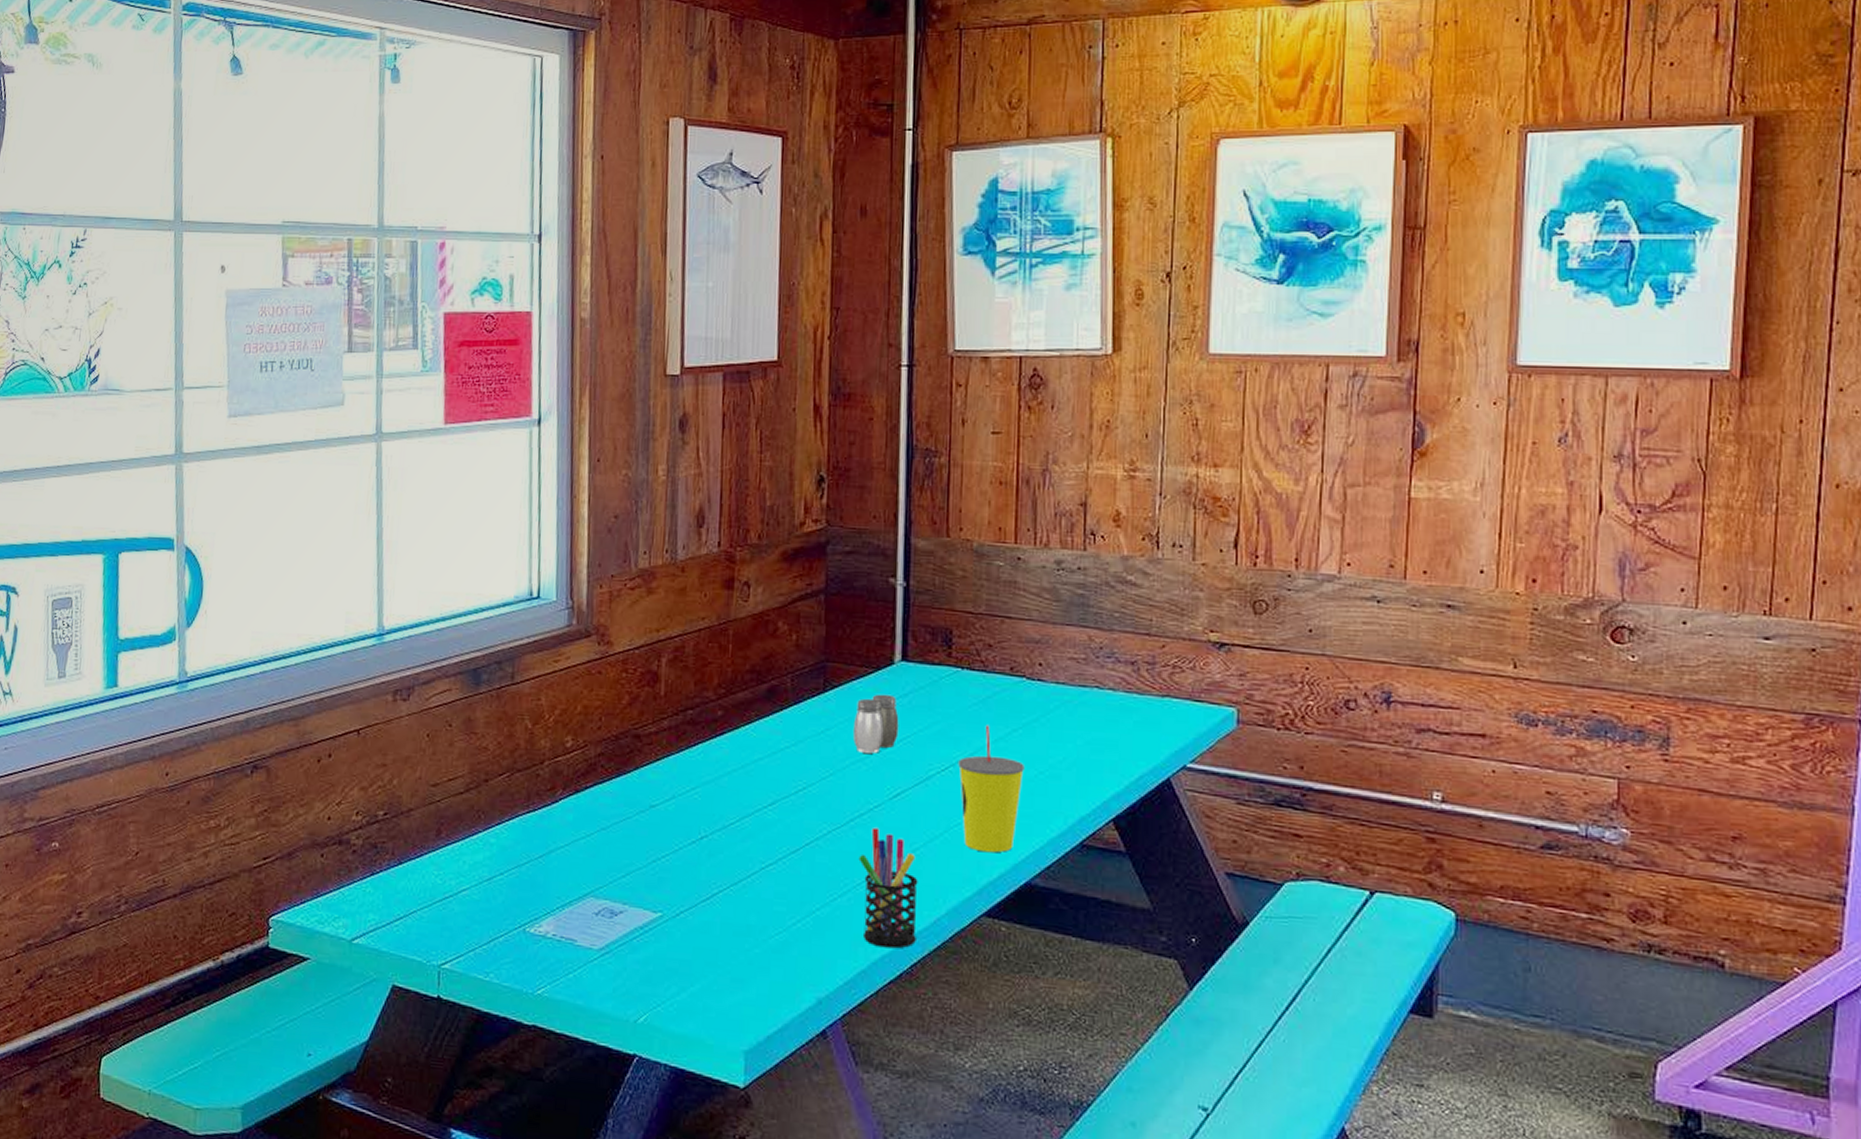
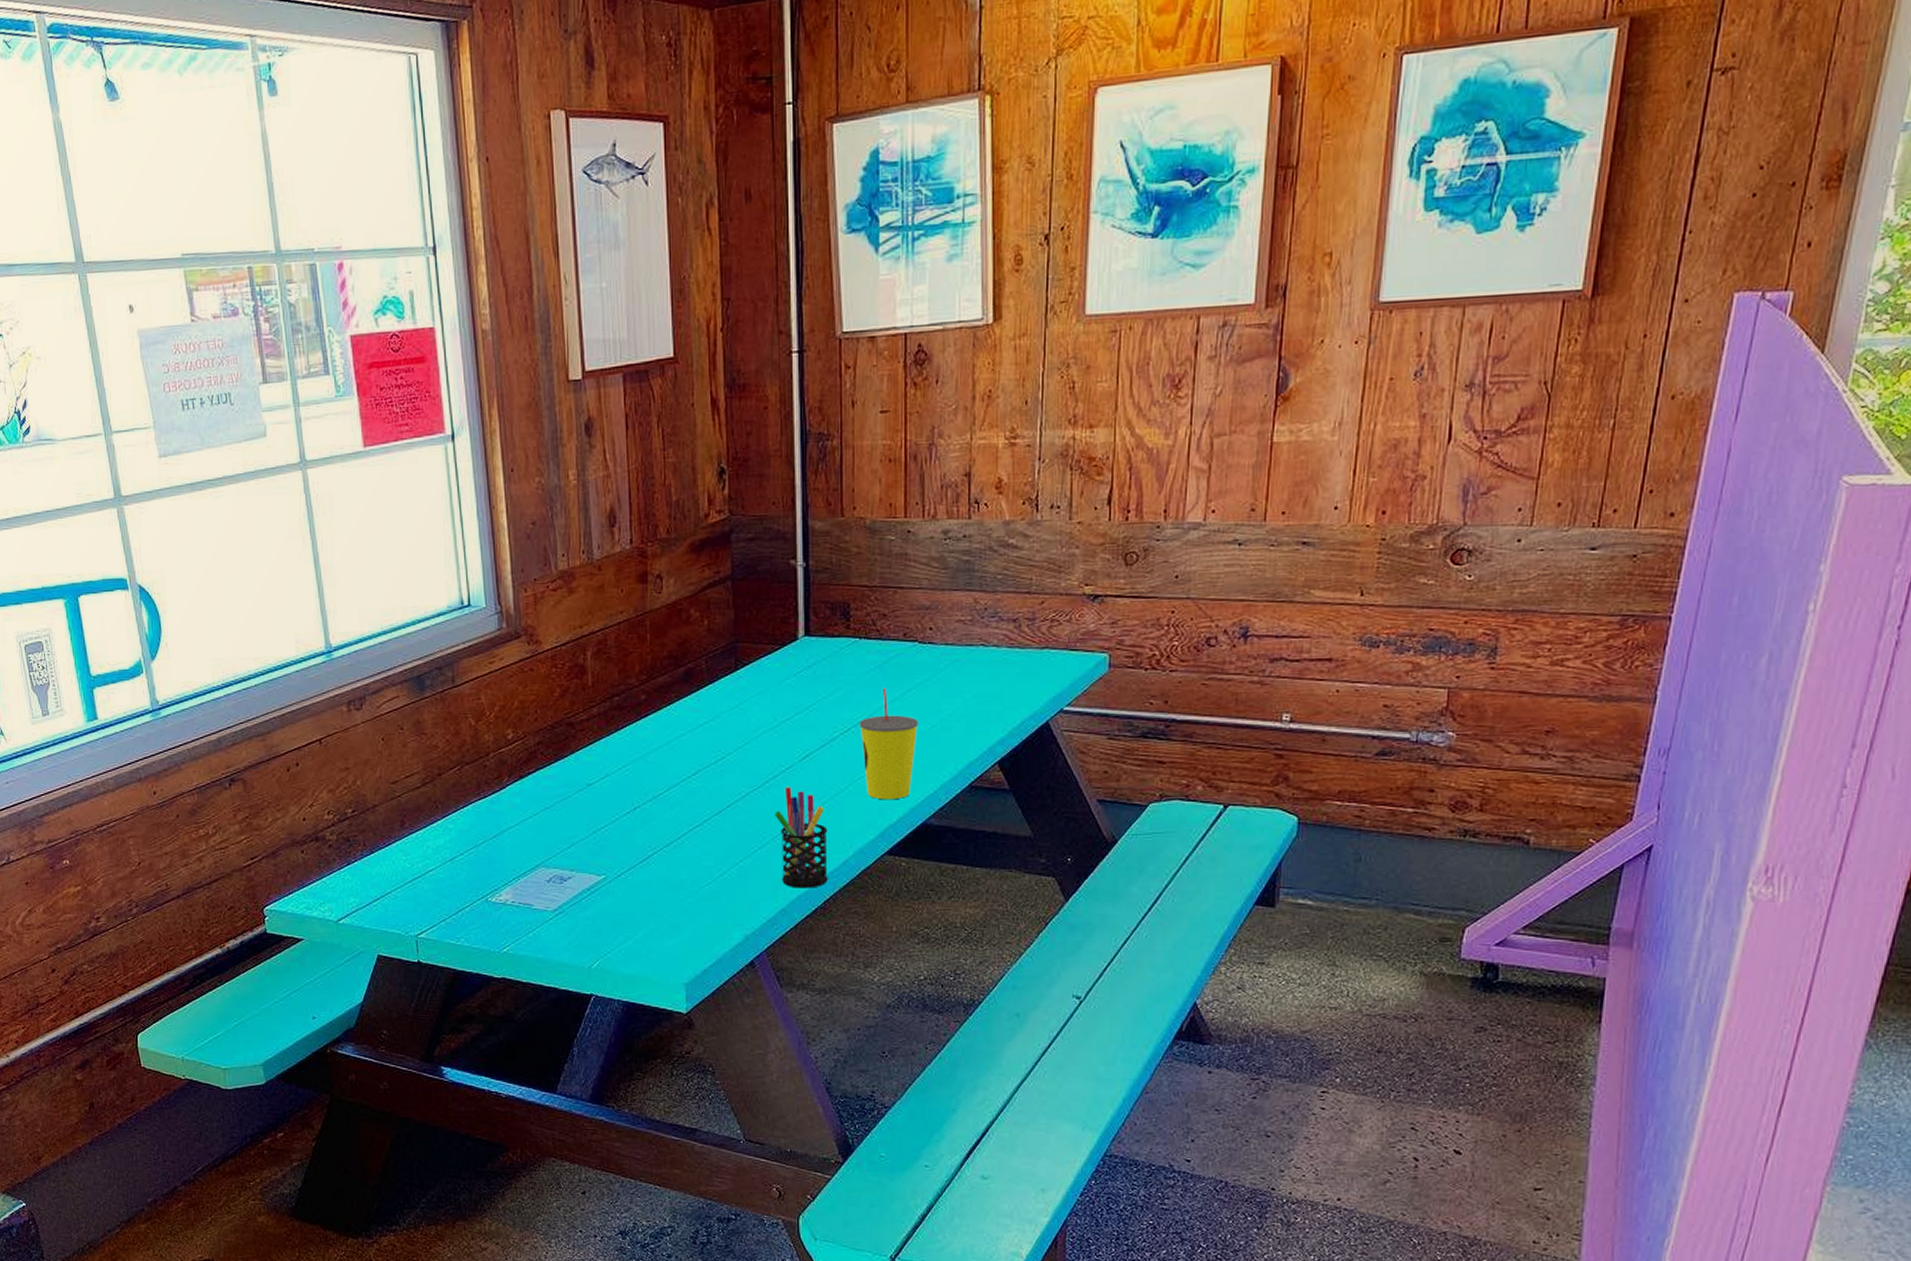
salt and pepper shaker: present [853,694,899,753] -> none [764,667,805,722]

